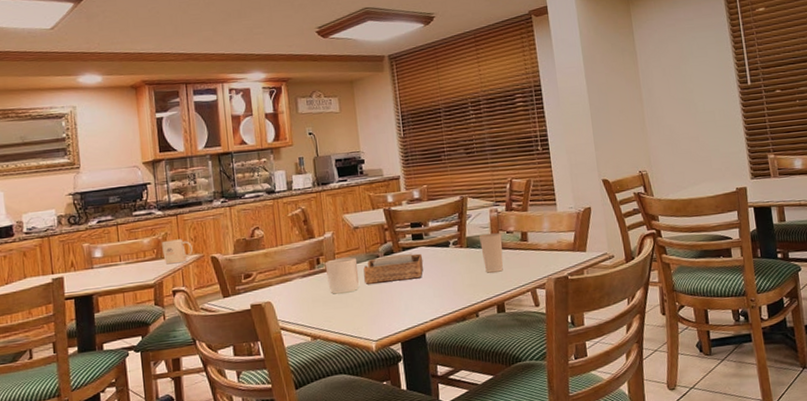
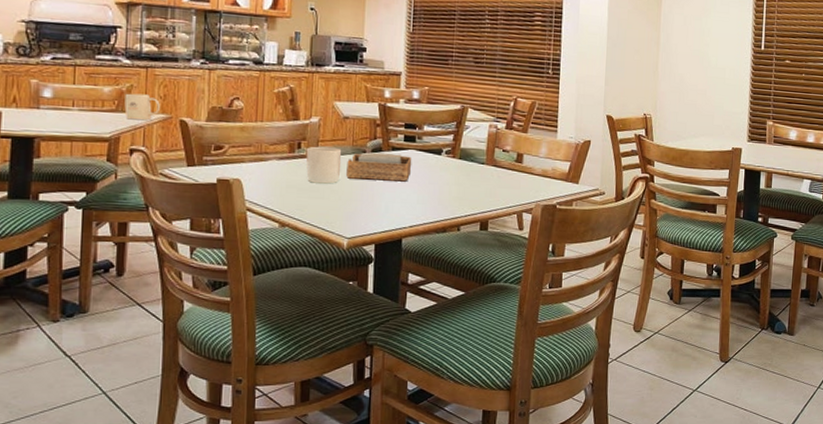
cup: present [479,232,504,273] -> none [474,148,497,189]

